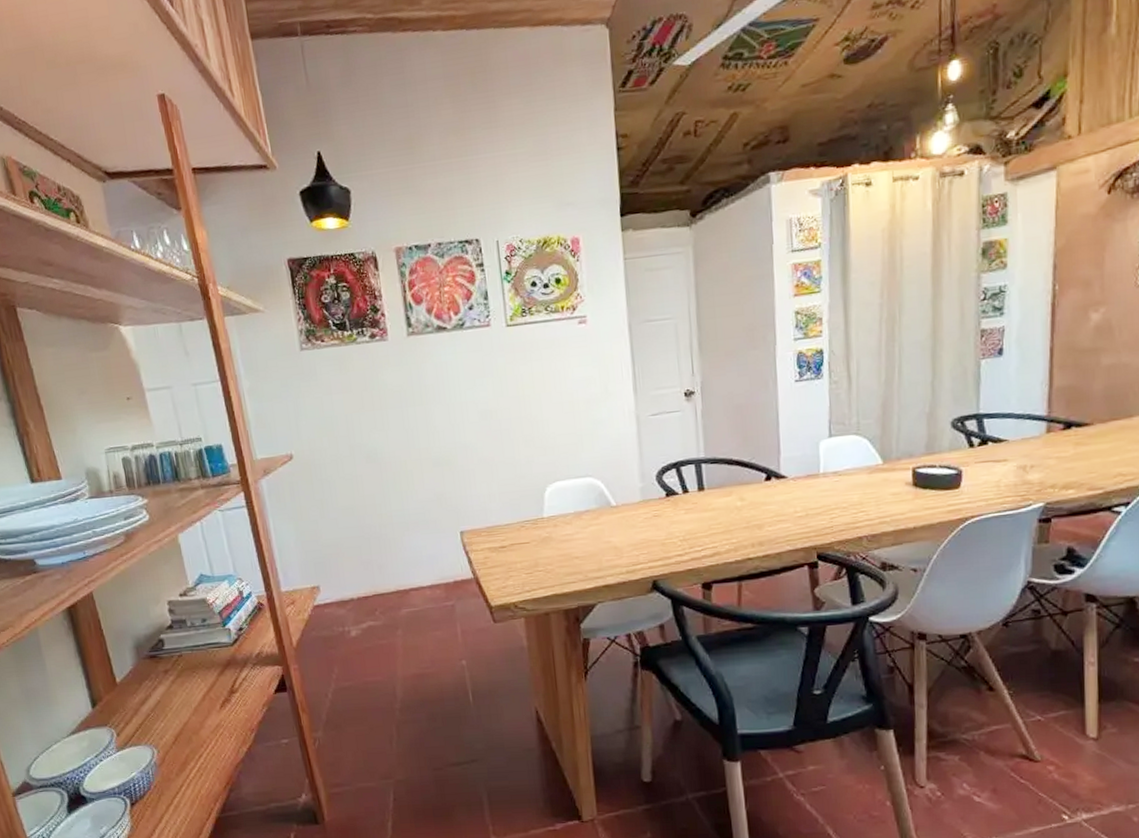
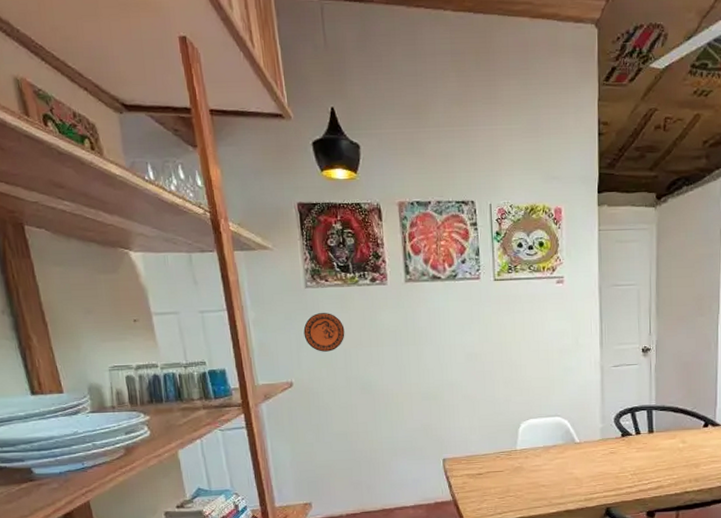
decorative plate: none [301,376,346,420] -> present [303,313,345,352]

